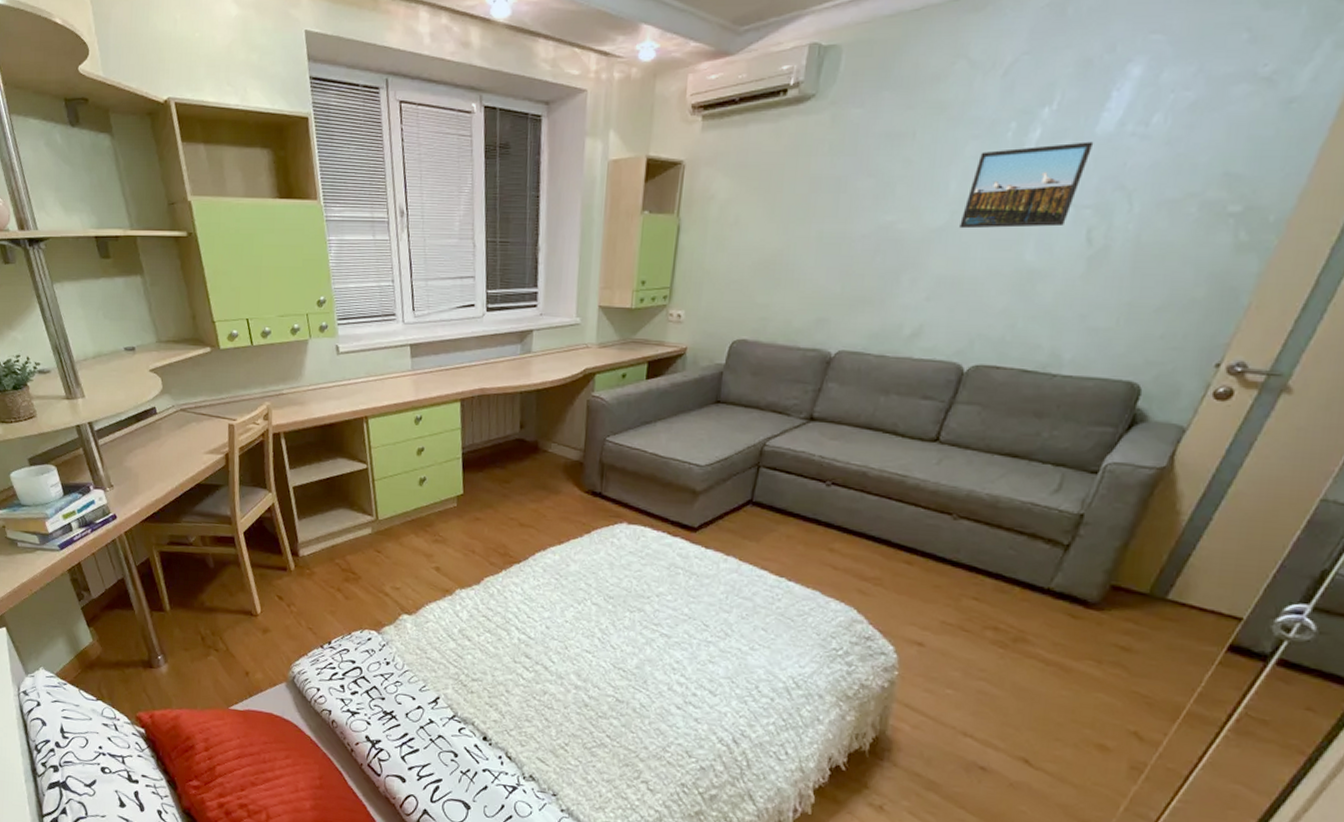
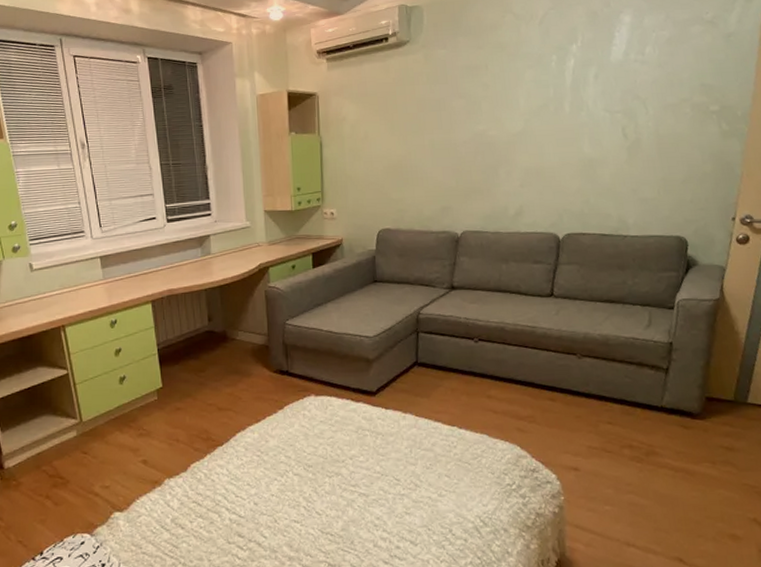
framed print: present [959,141,1094,229] -> none [532,67,612,132]

